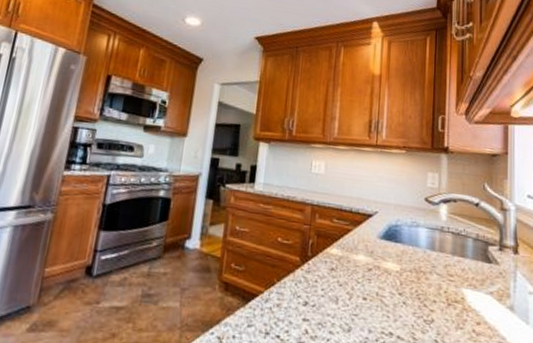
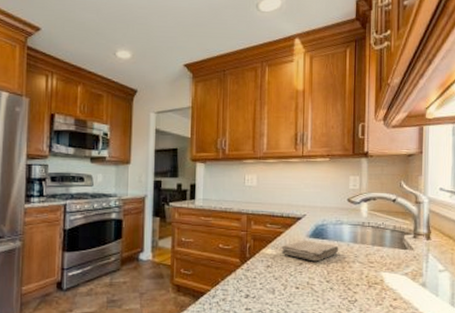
washcloth: none [348,242,414,269] -> present [281,240,339,262]

